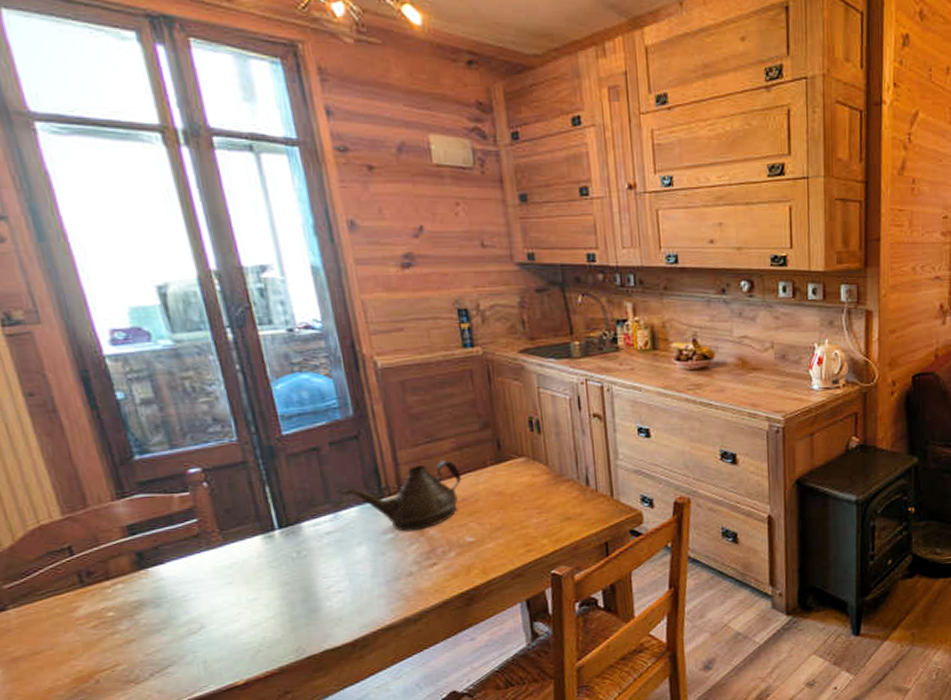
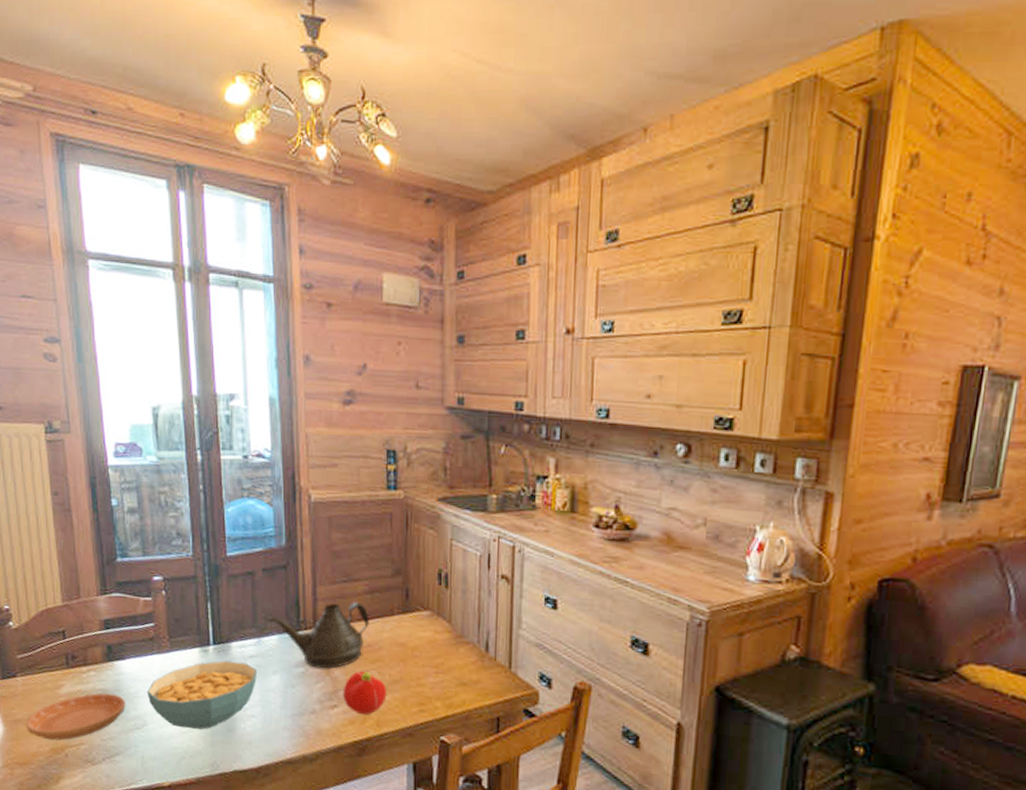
saucer: none [29,603,173,671] -> present [25,693,126,741]
cereal bowl: none [199,540,339,622] -> present [147,660,258,730]
fruit: none [441,525,490,567] -> present [342,670,387,715]

